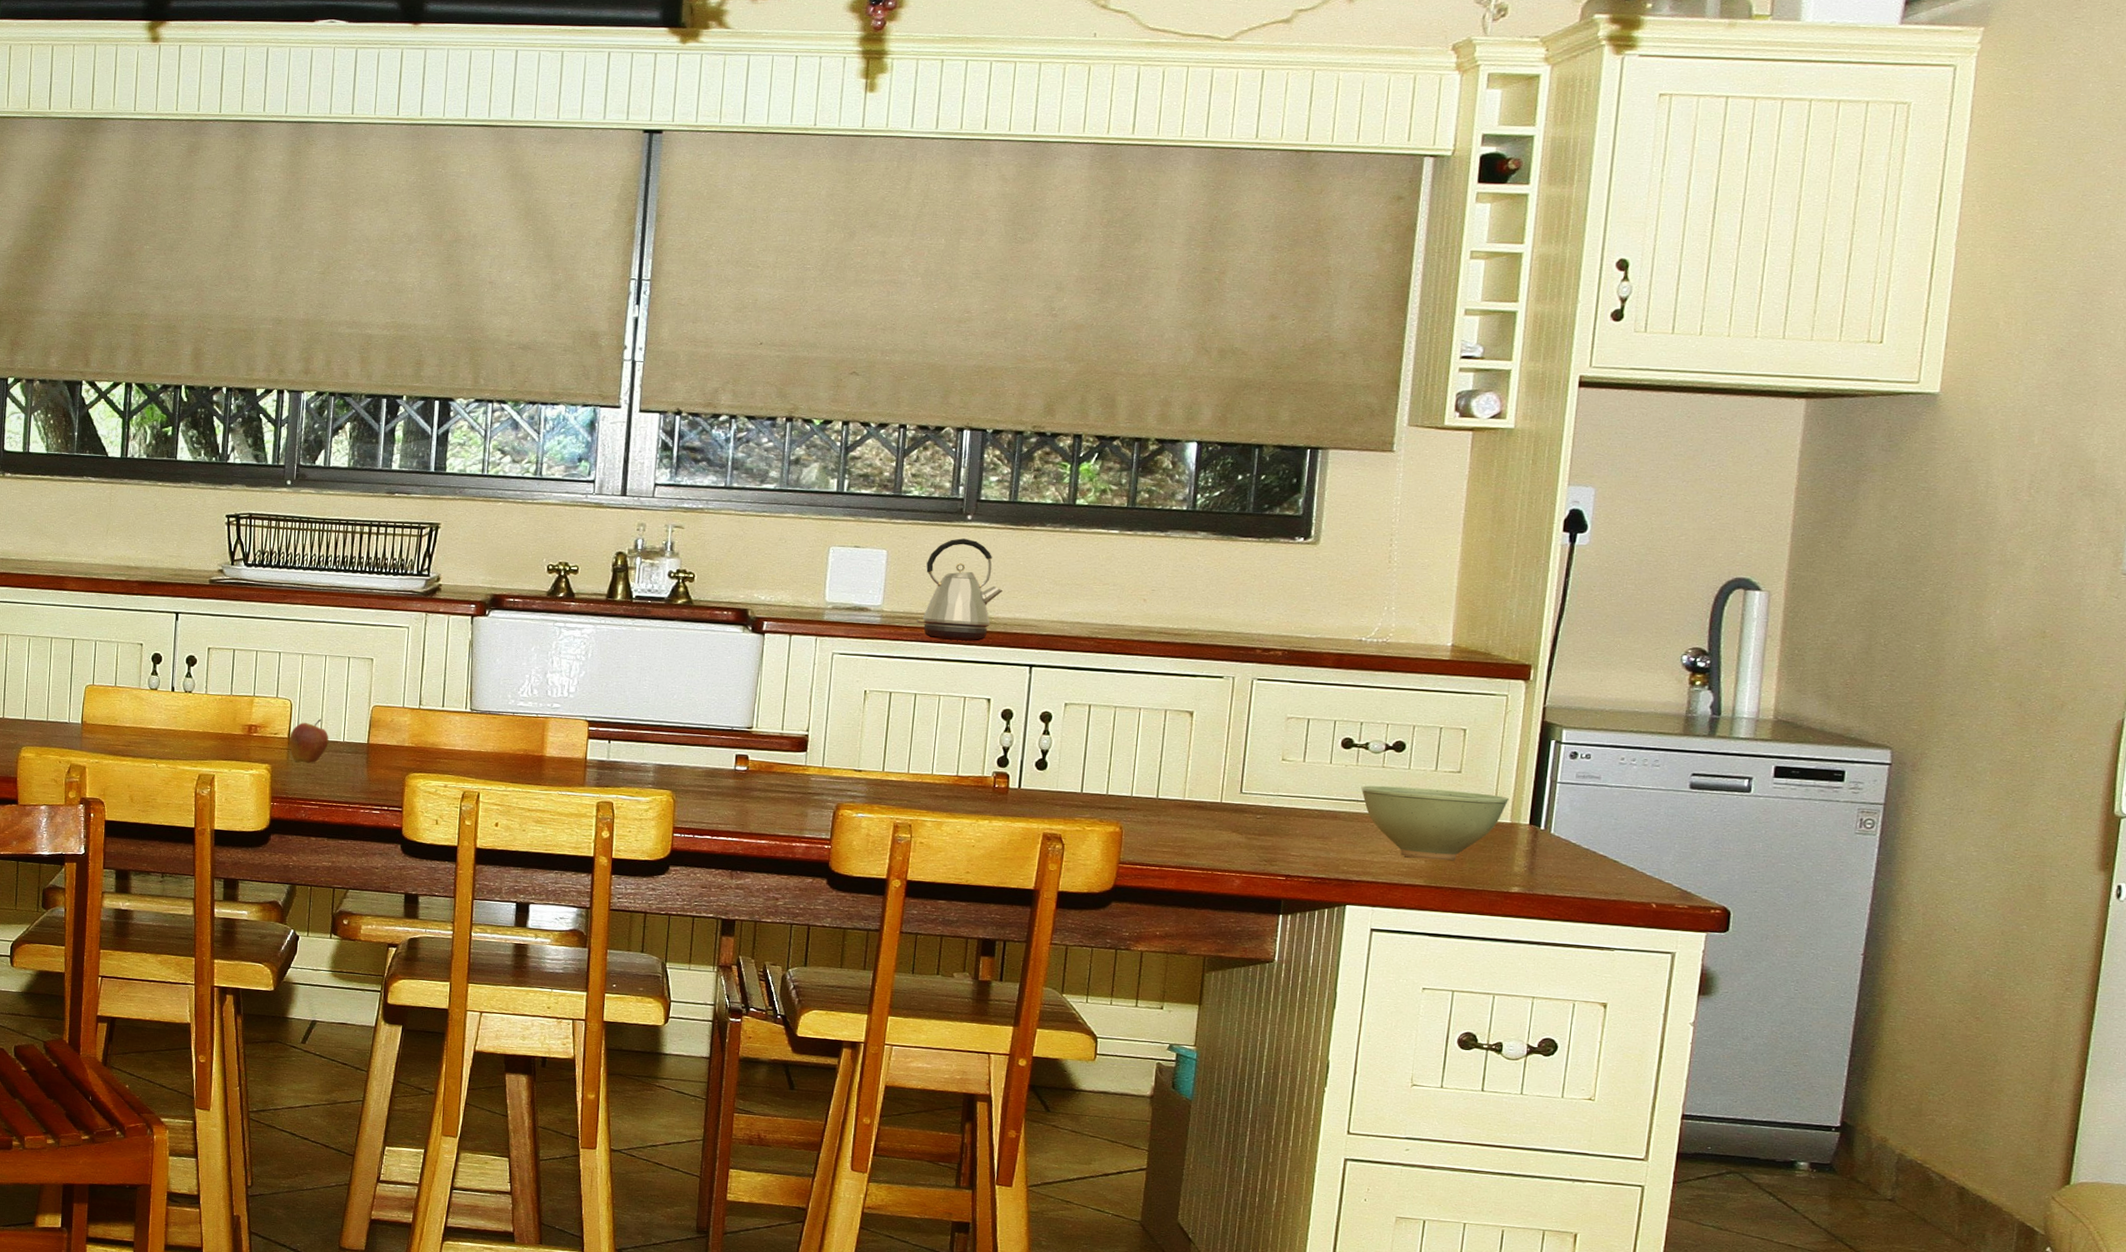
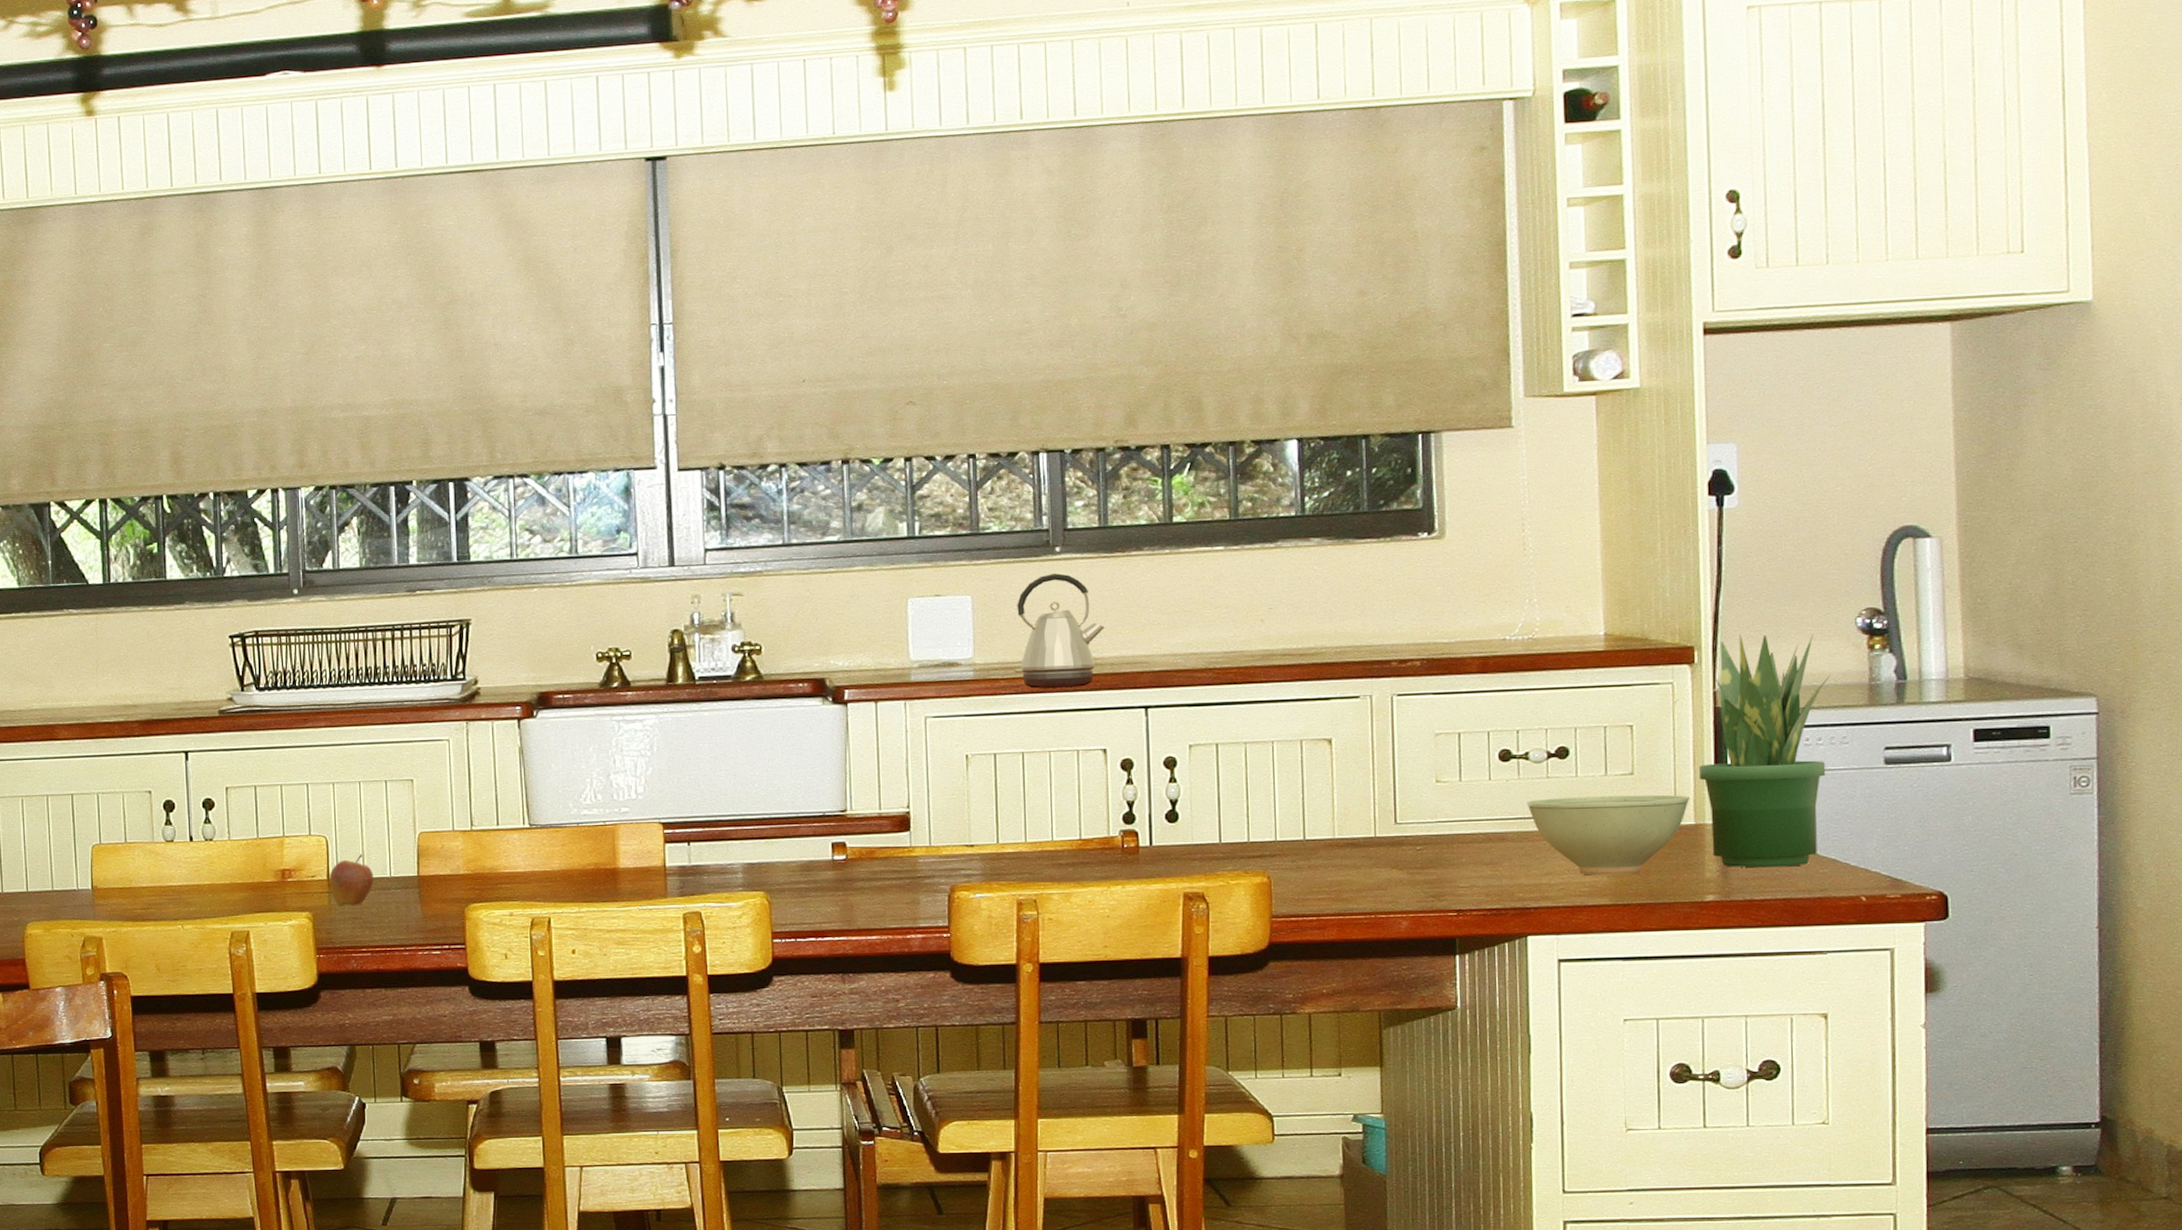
planter: none [1519,659,1652,870] -> present [1698,634,1831,868]

